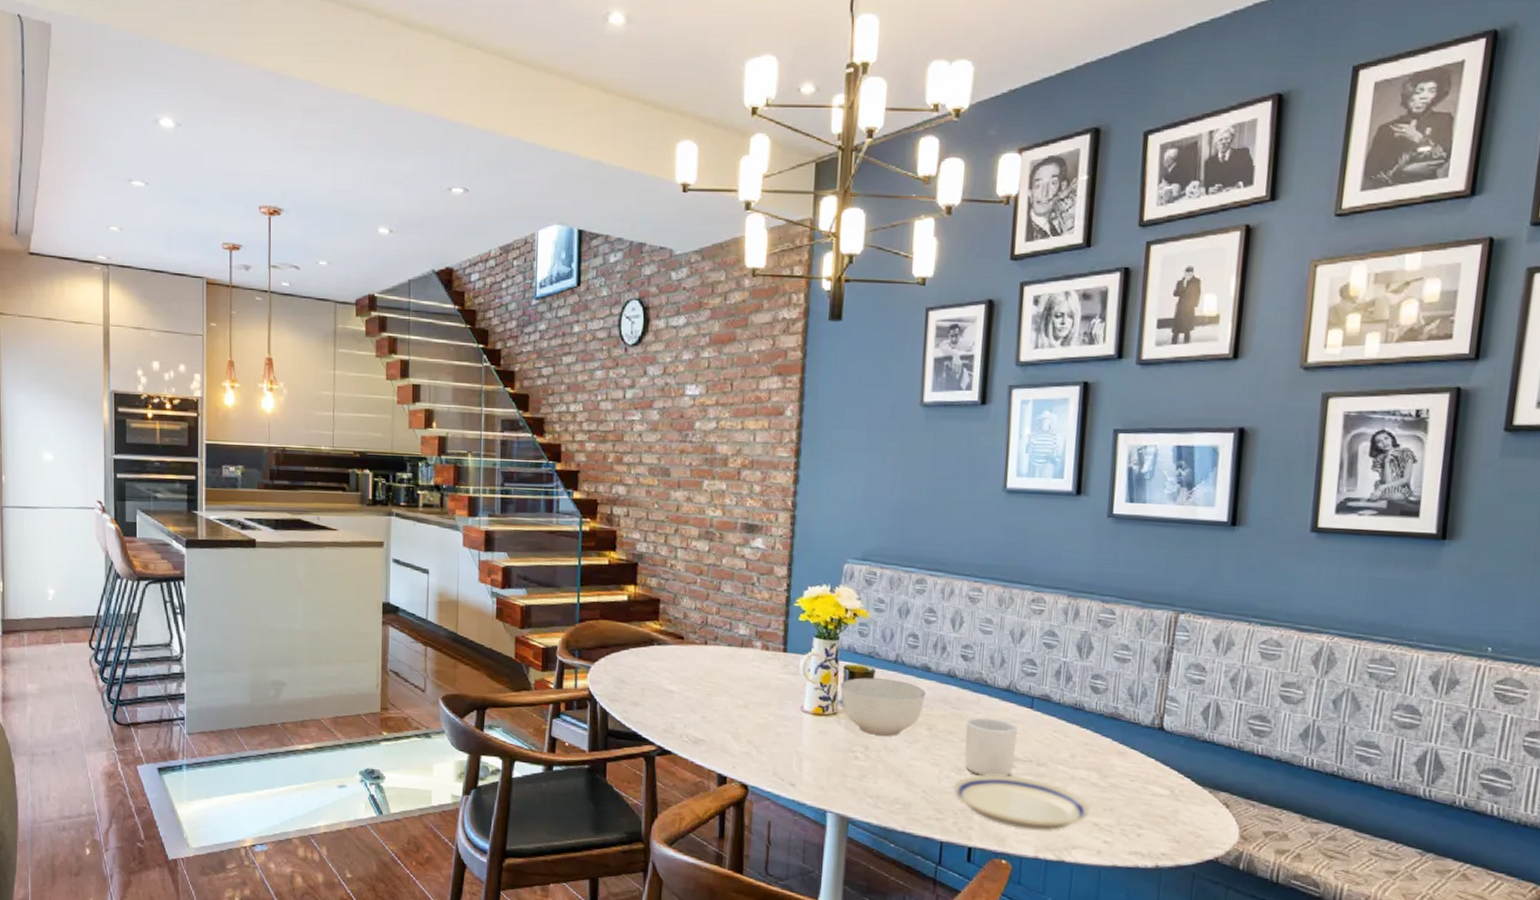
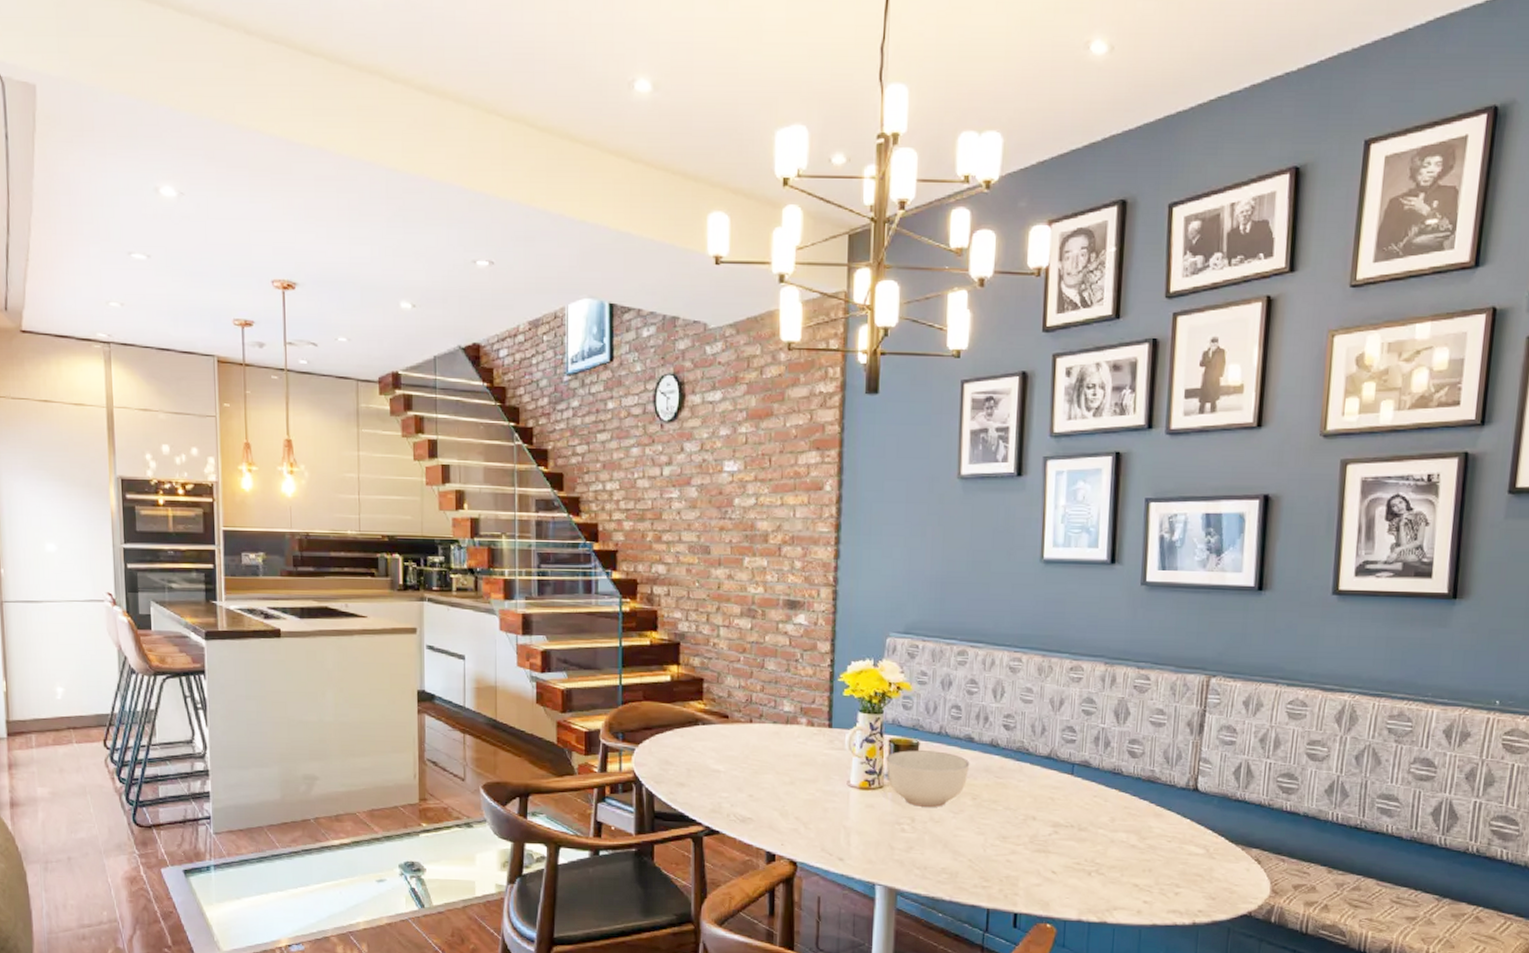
plate: present [953,774,1091,830] -> none [998,841,1131,893]
mug: present [964,717,1017,777] -> none [1008,785,1059,843]

